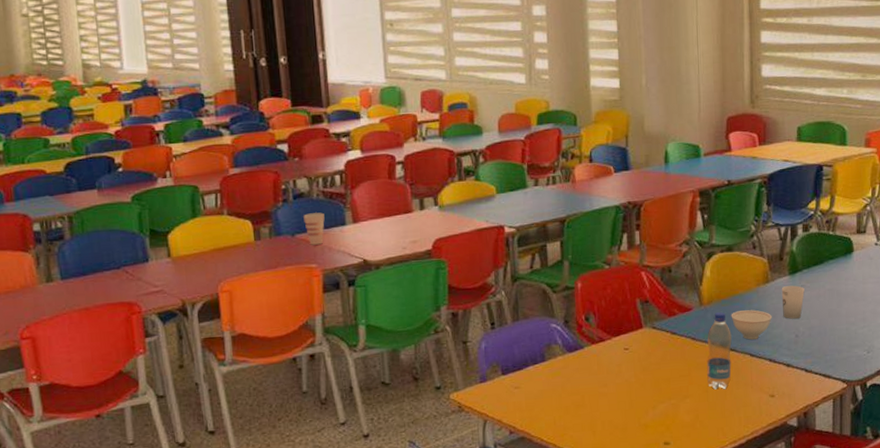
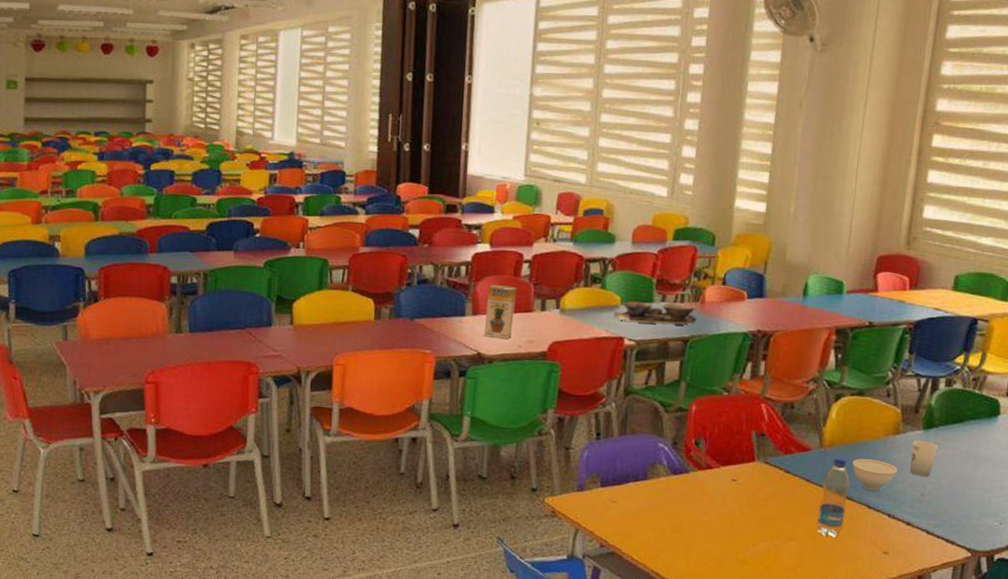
cup: present [303,212,325,245] -> none [424,300,445,332]
juice box: none [365,189,395,244] -> present [483,284,517,340]
food tray: none [490,175,571,211] -> present [613,289,698,325]

